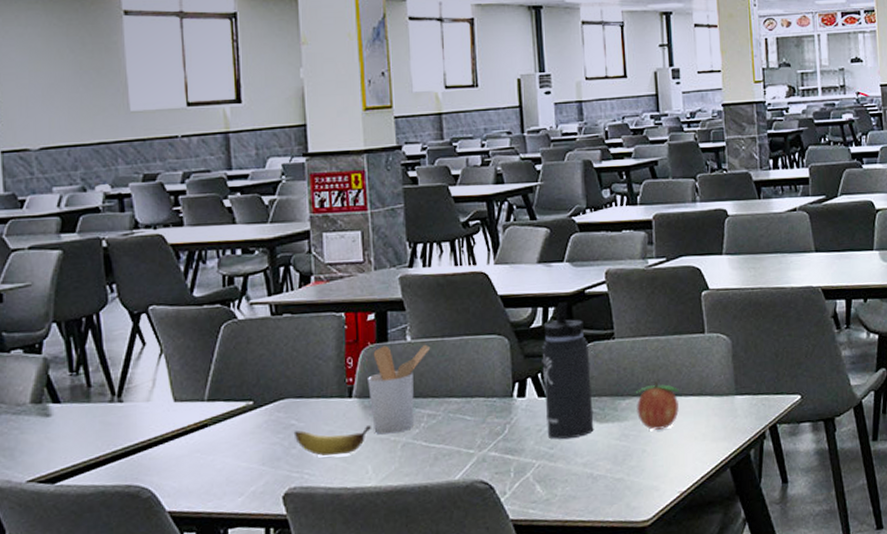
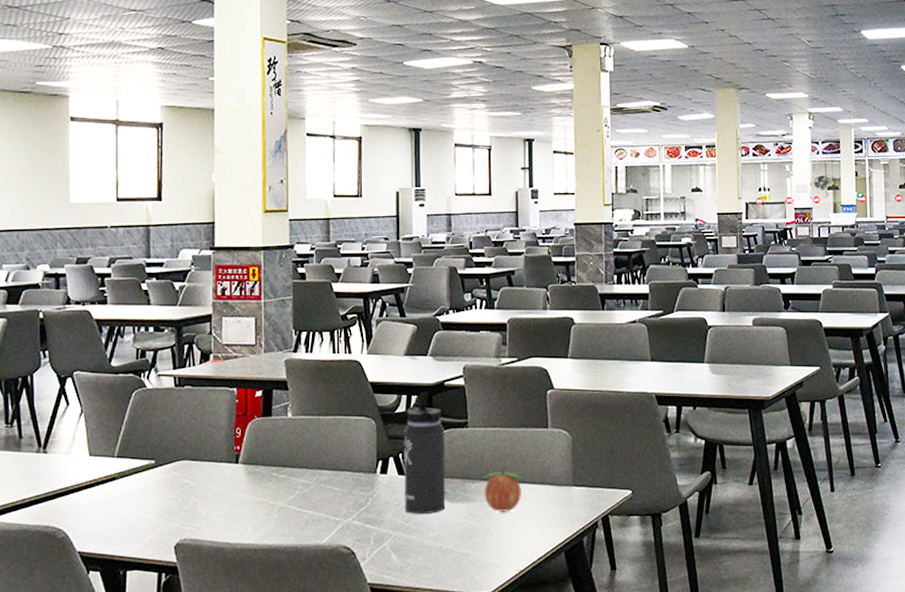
banana: present [293,424,371,457] -> none [187,488,253,514]
utensil holder: present [368,344,431,435] -> none [252,420,308,498]

